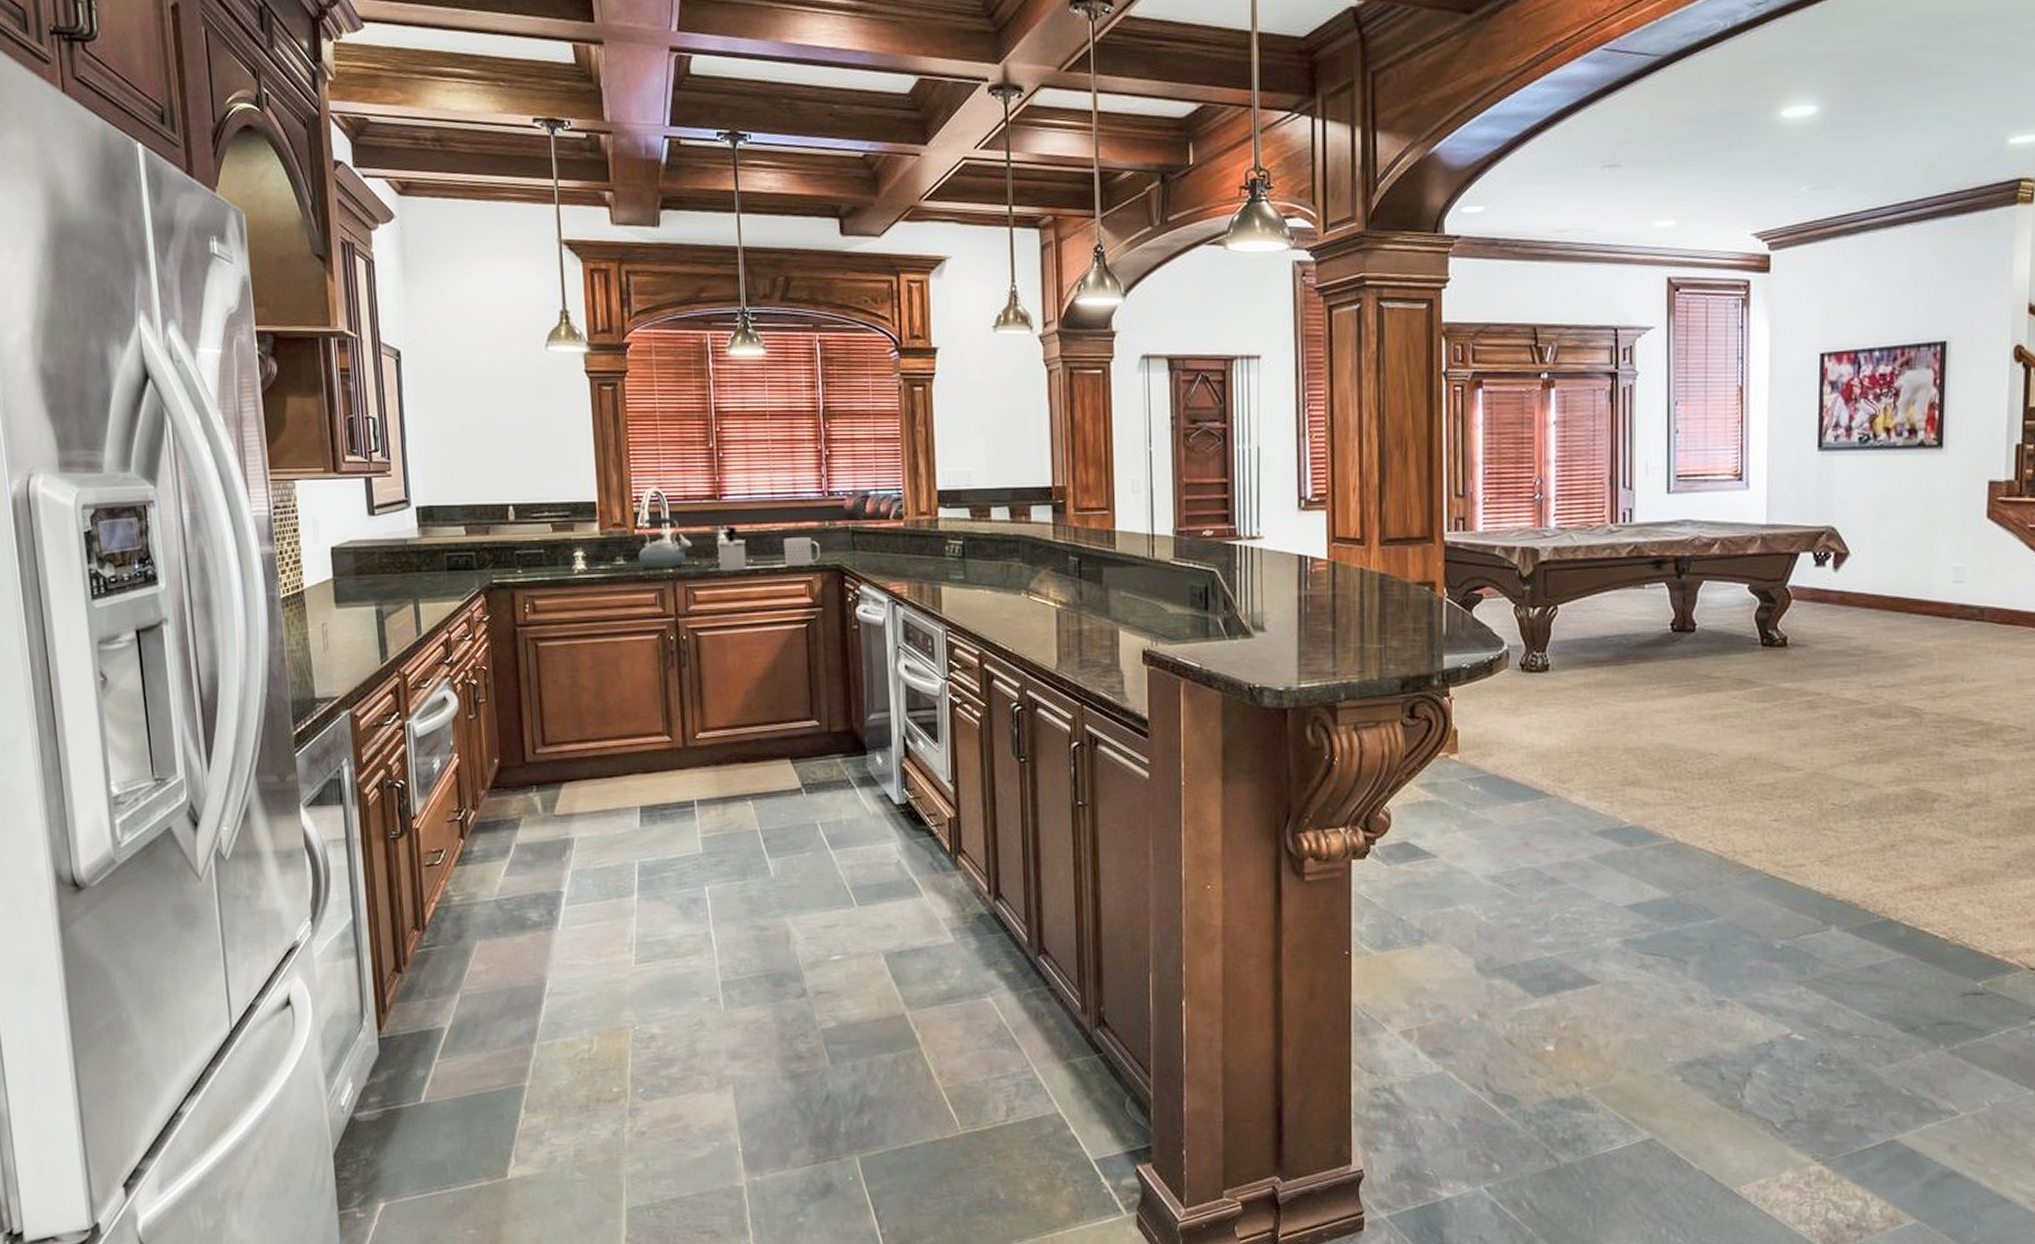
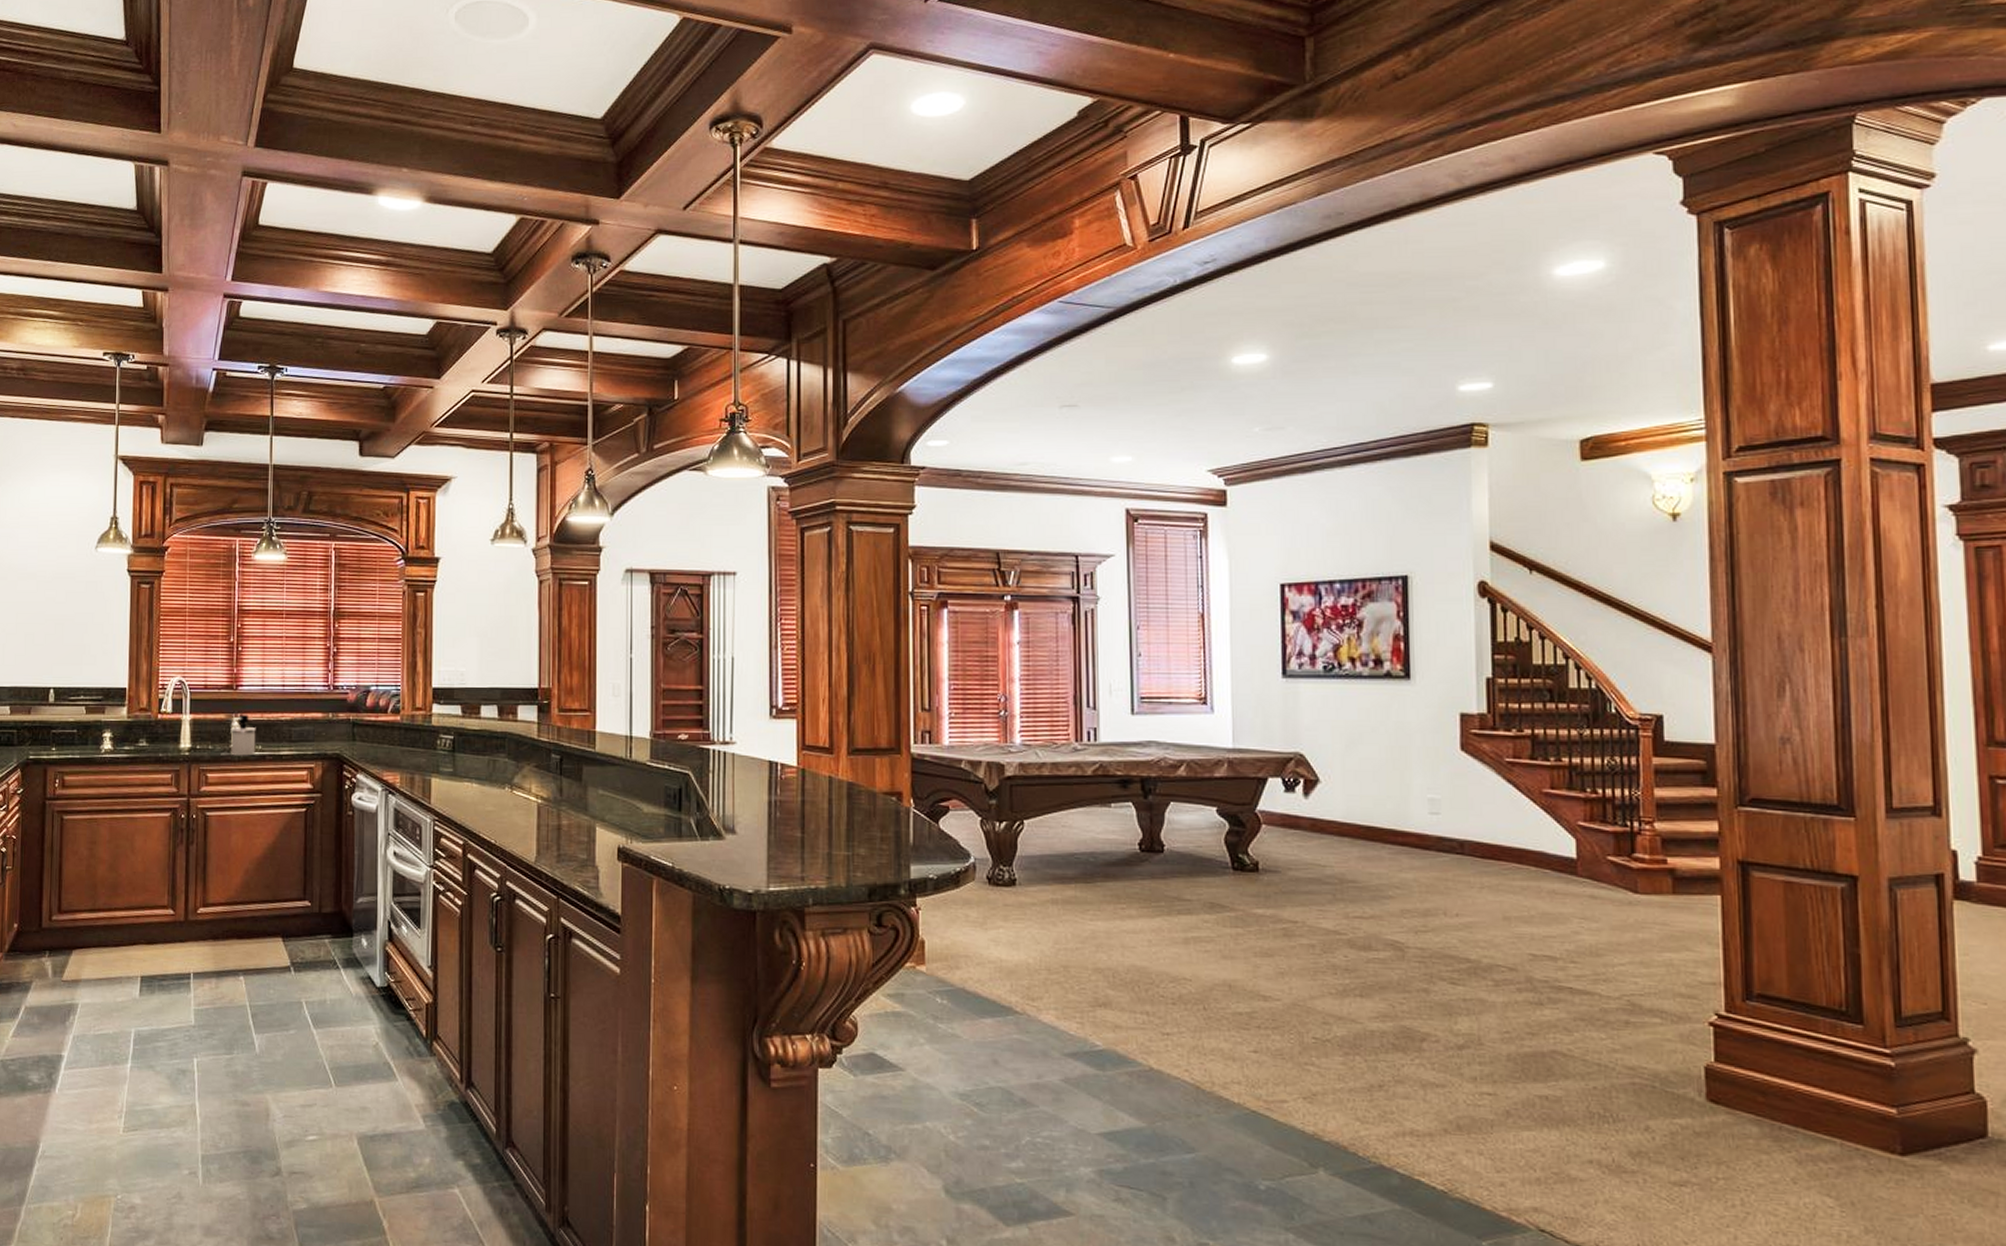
kettle: present [639,518,693,571] -> none [160,704,209,753]
mug: present [783,538,820,567] -> none [289,727,323,755]

